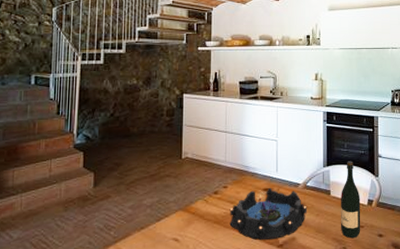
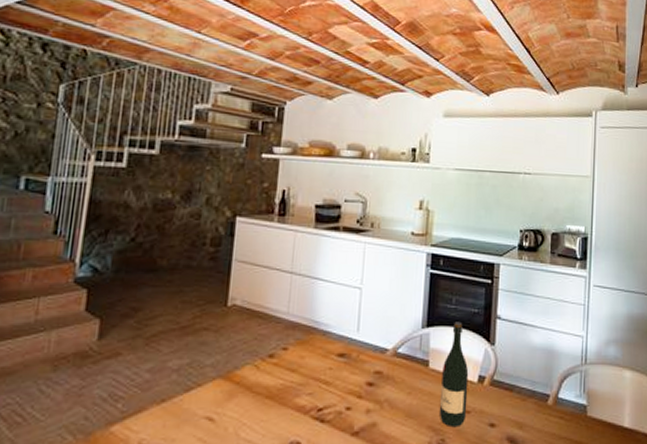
decorative bowl: present [229,187,308,240] -> none [287,352,396,424]

